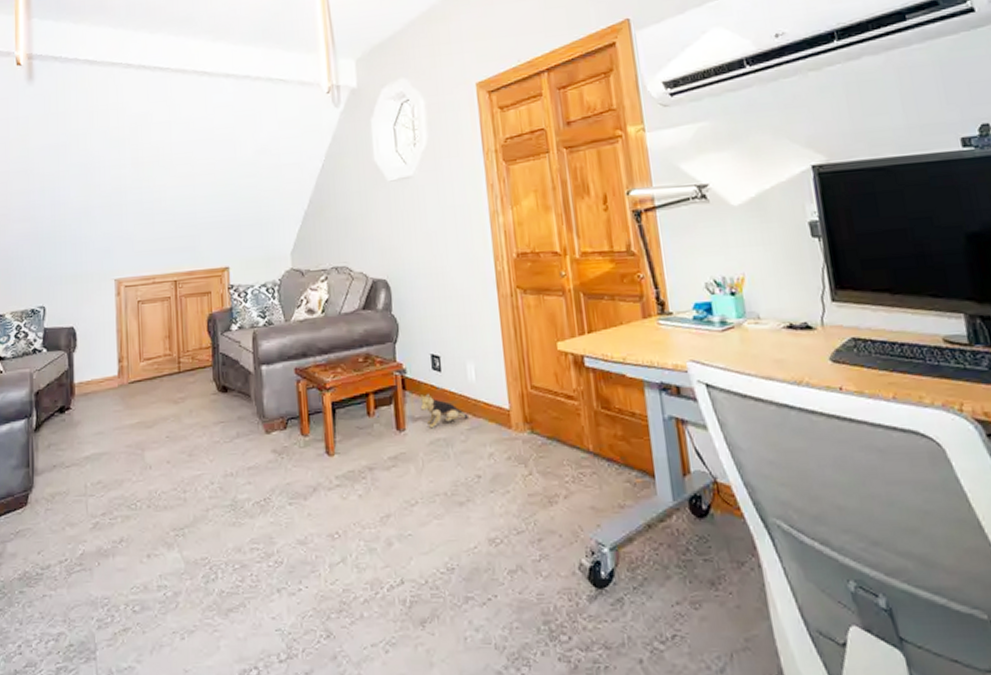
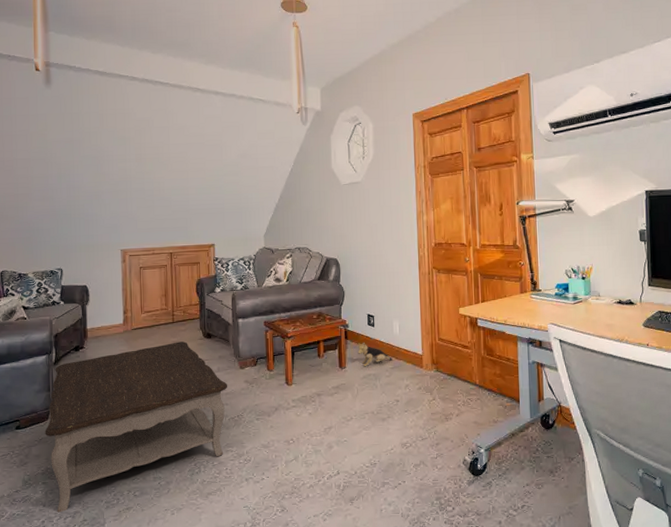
coffee table: none [22,398,251,634] -> present [45,341,228,513]

